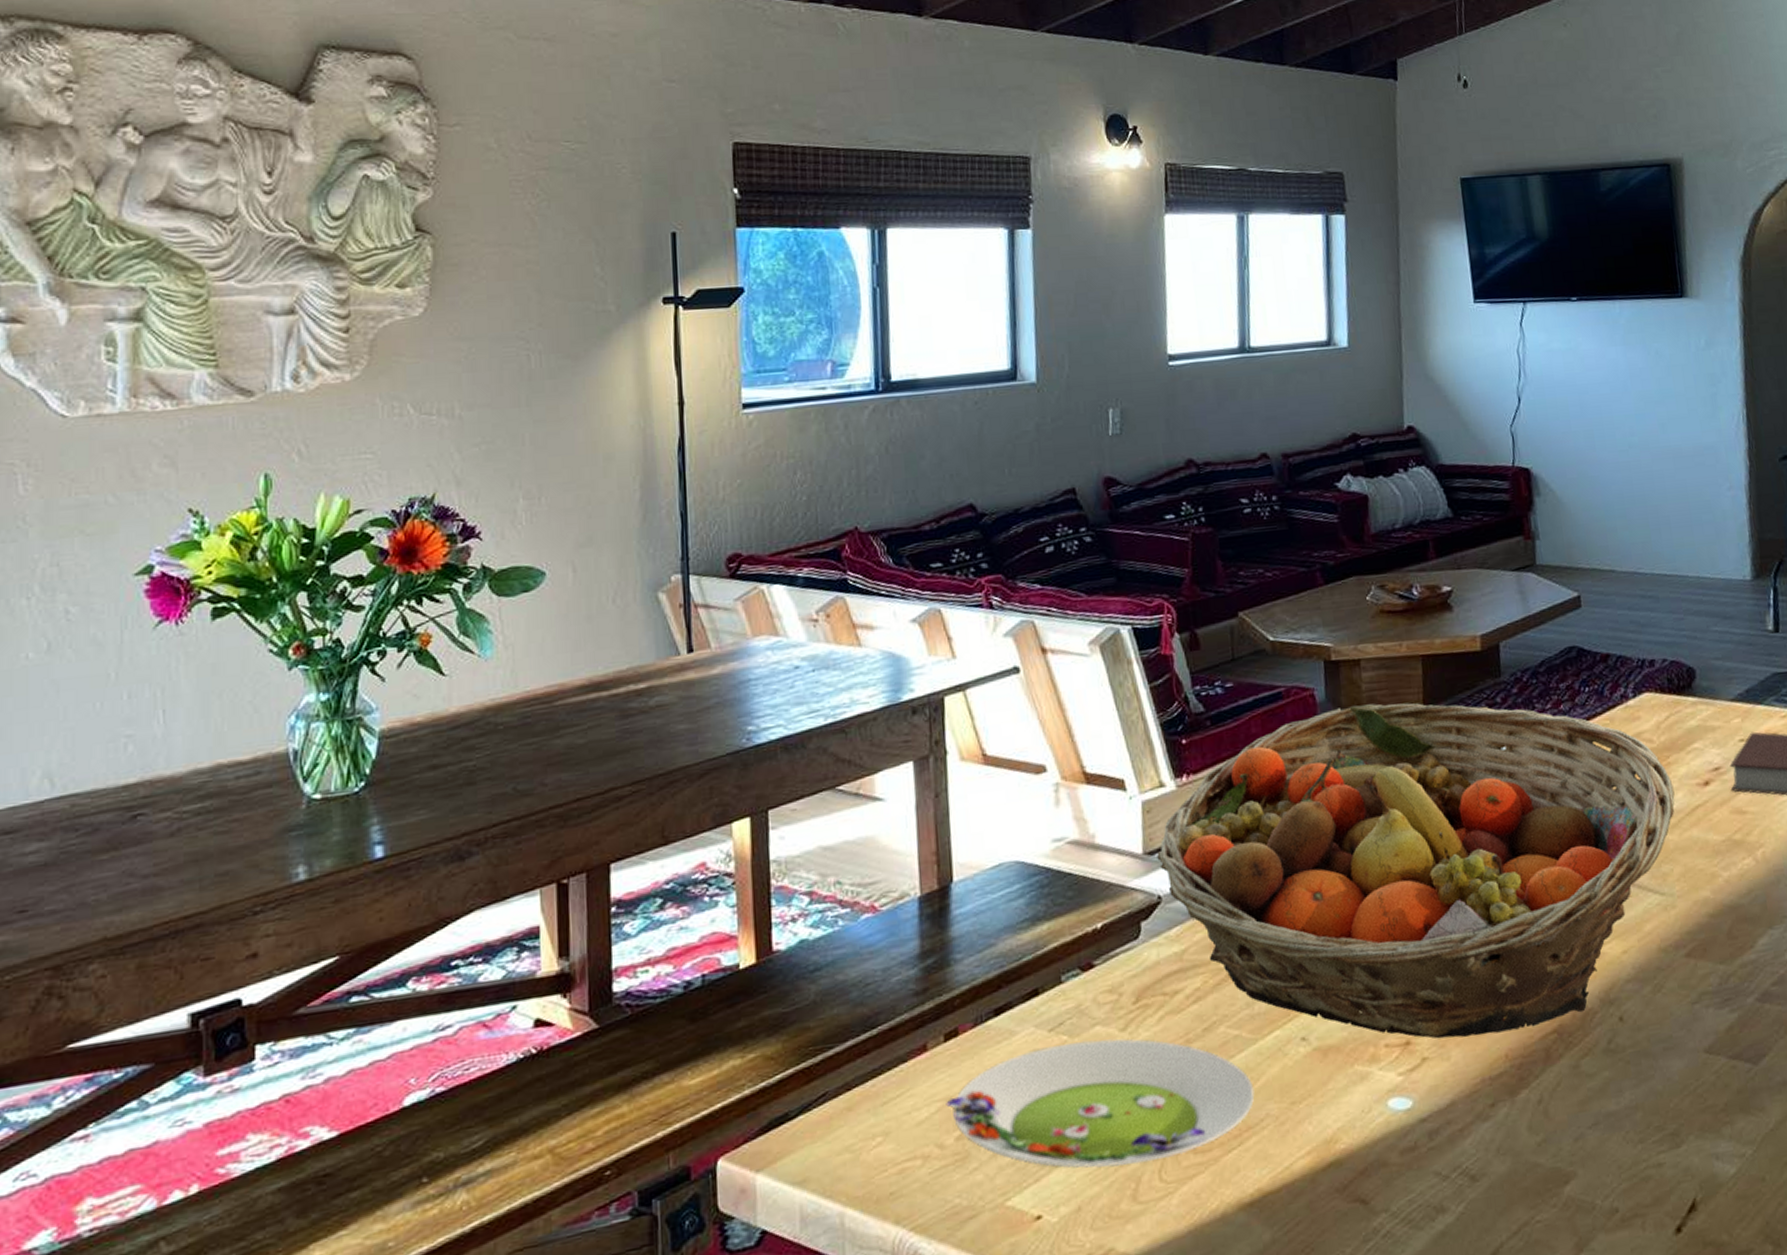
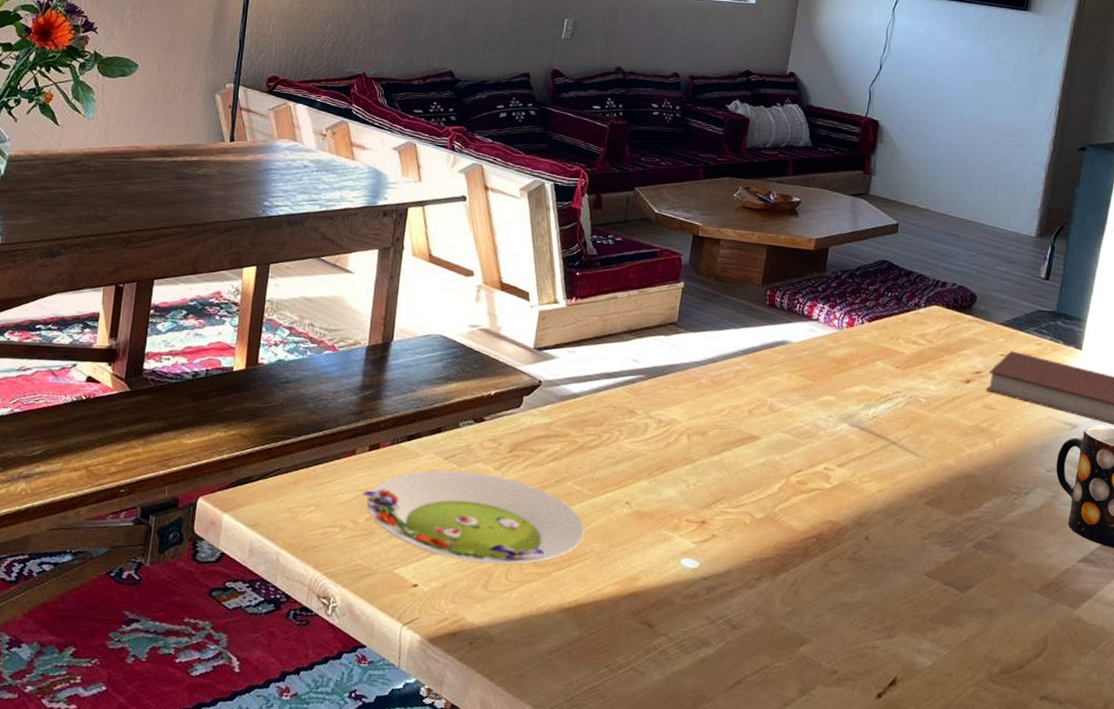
fruit basket: present [1157,703,1675,1039] -> none [543,271,942,530]

